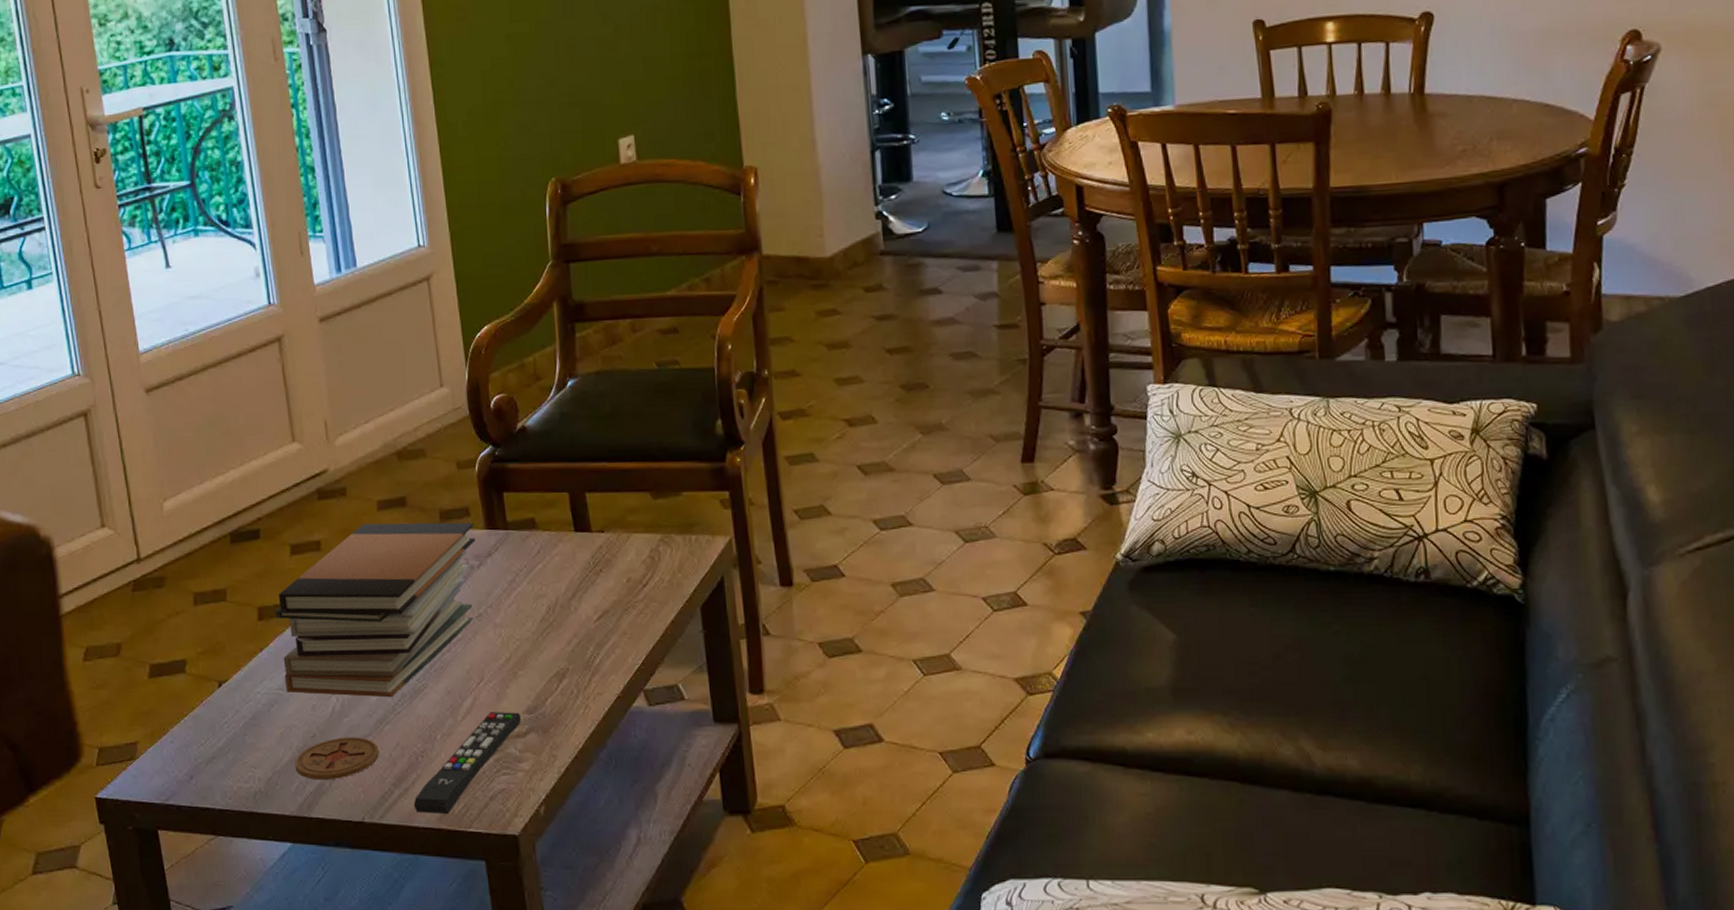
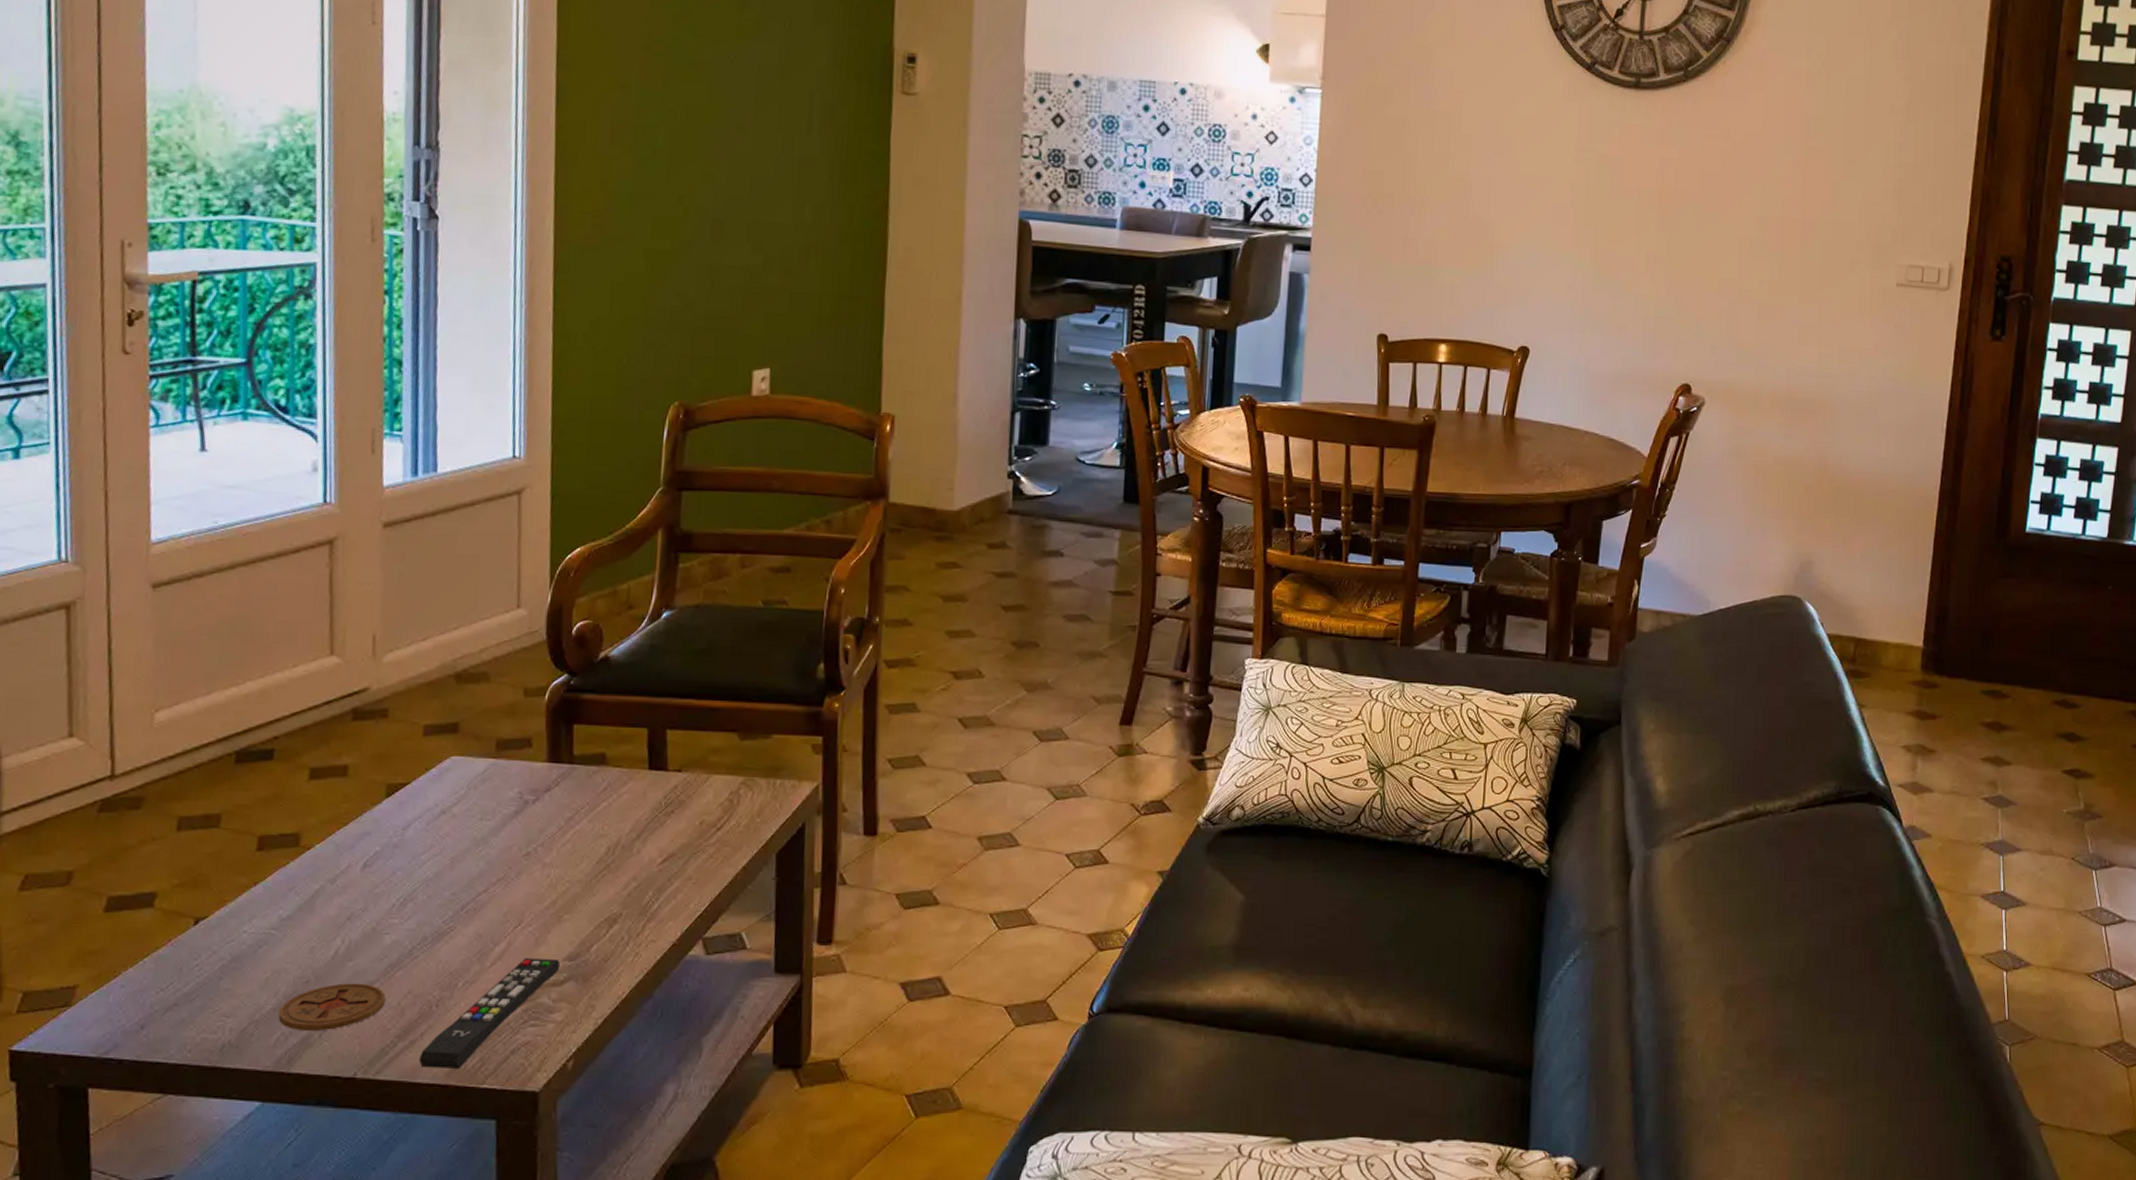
book stack: present [275,522,475,698] -> none [279,749,536,941]

